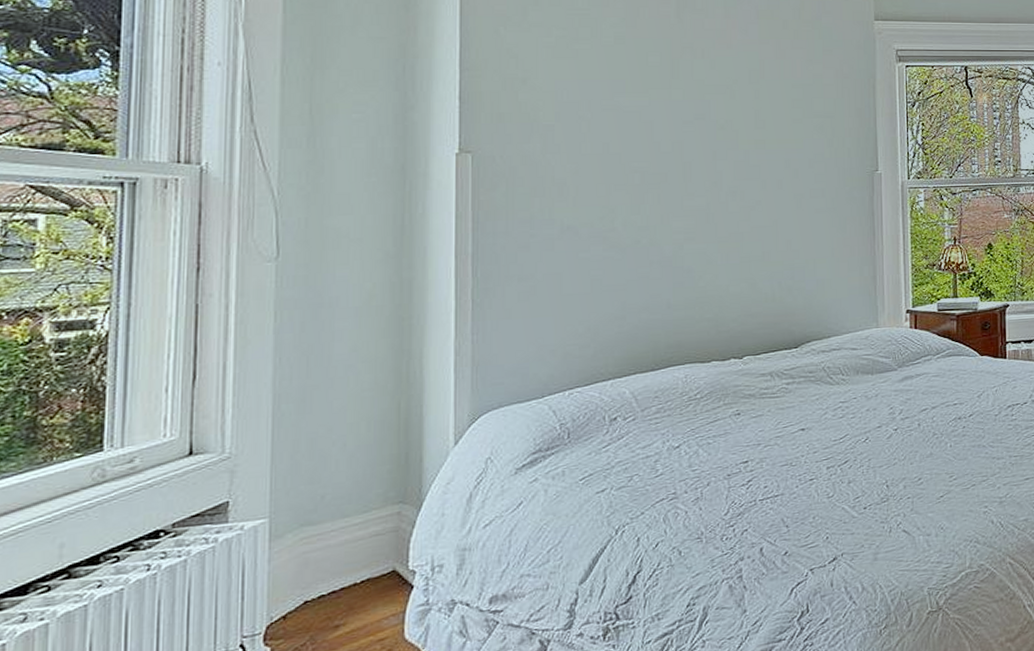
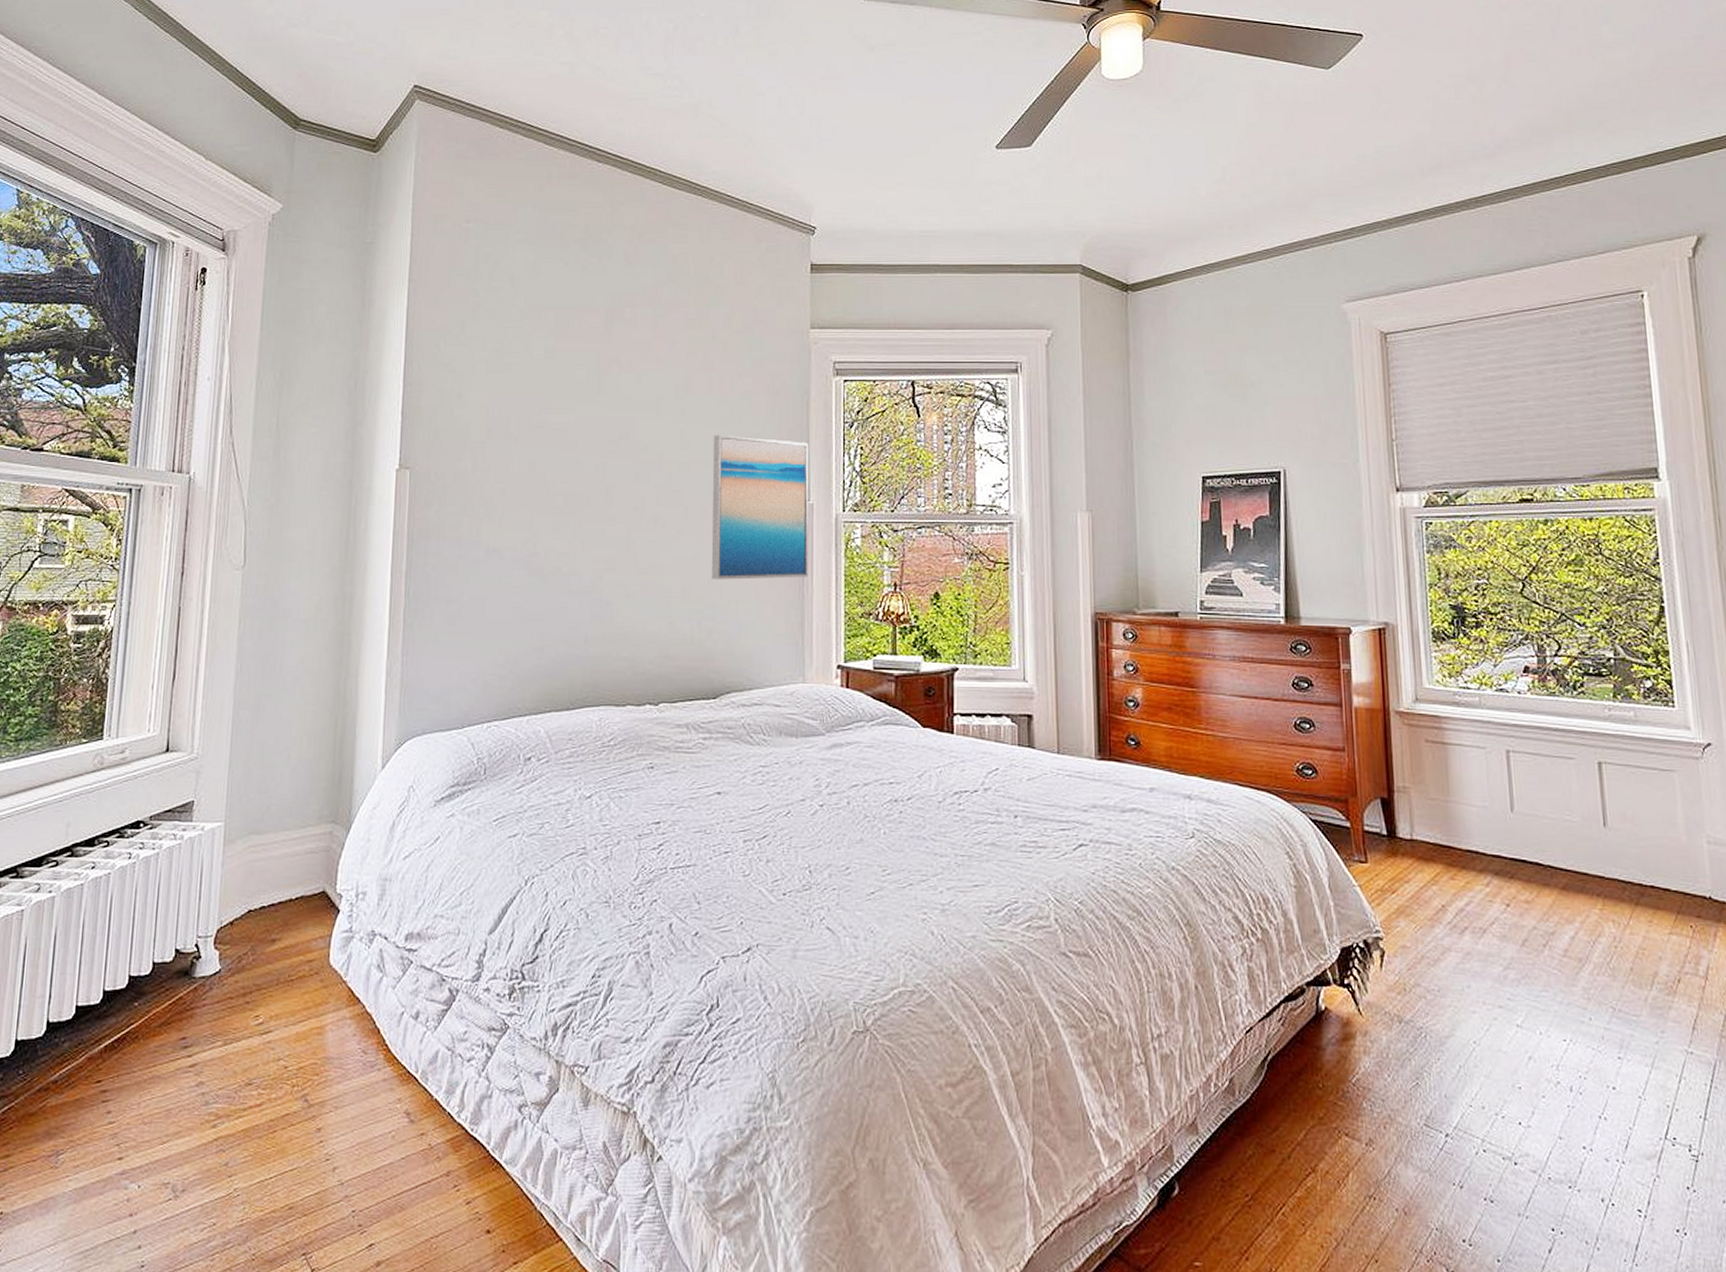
wall art: none [787,114,879,244] -> present [711,434,809,580]

